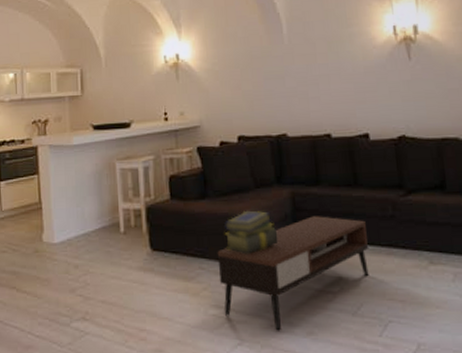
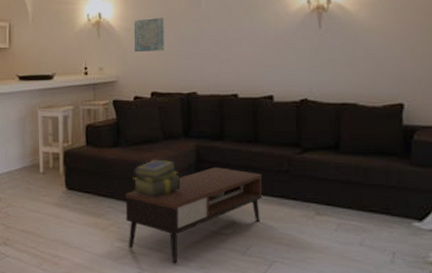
wall art: none [214,55,249,94] -> present [133,17,164,53]

